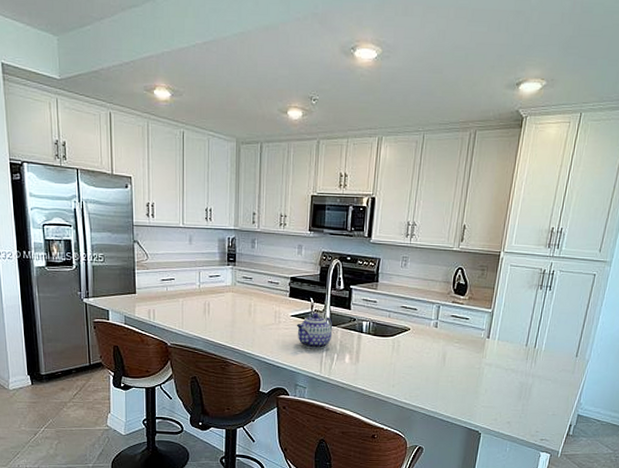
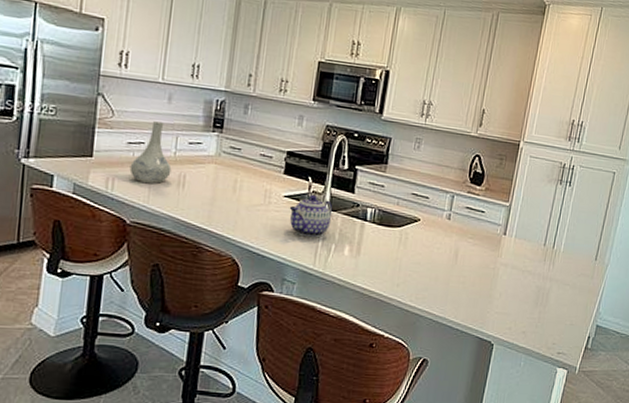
vase: none [165,260,198,312] -> present [129,121,172,184]

